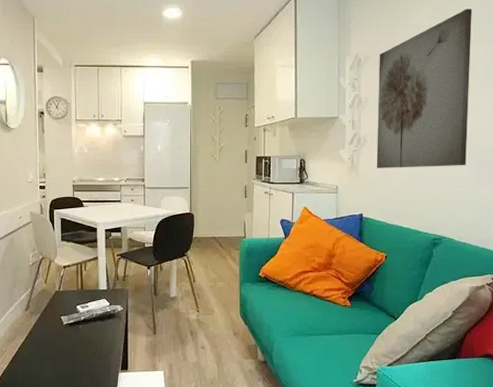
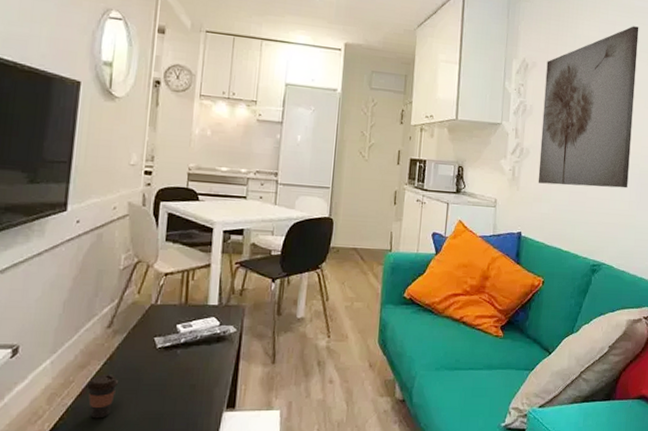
coffee cup: none [16,346,39,379] -> present [87,375,119,419]

